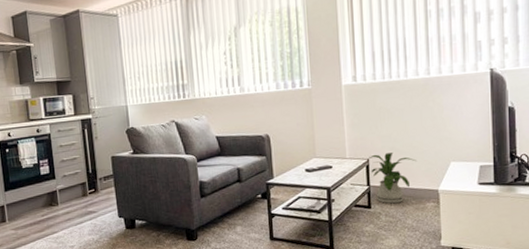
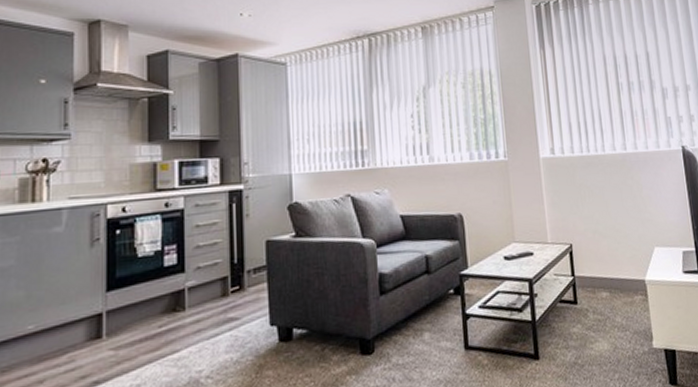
house plant: present [367,153,416,204] -> none [570,236,620,298]

